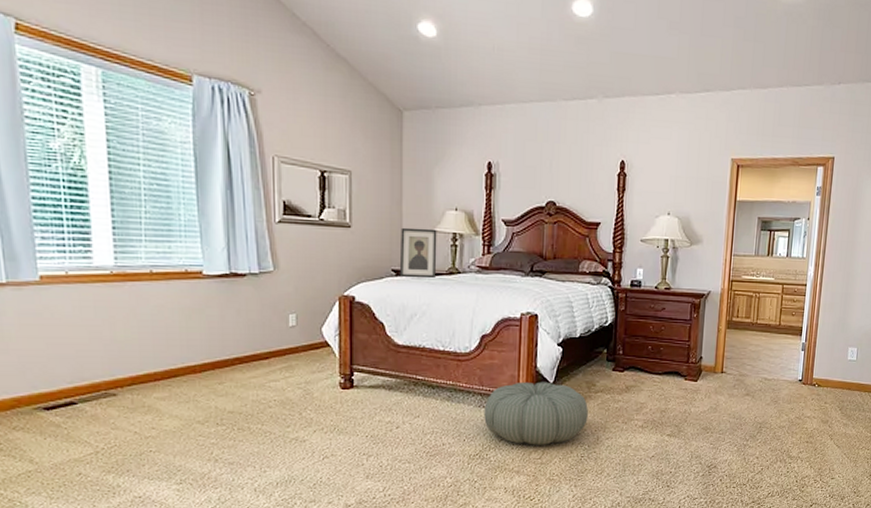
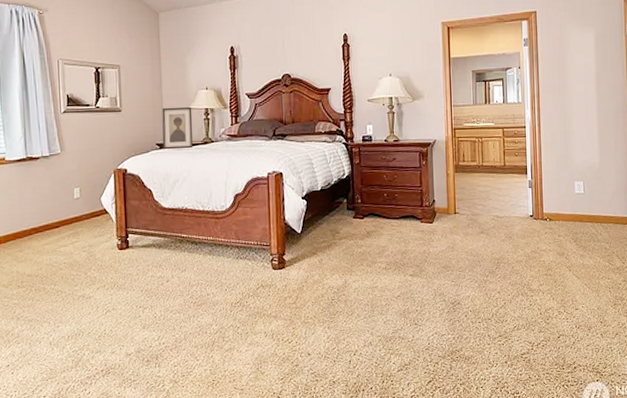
pouf: present [484,382,588,445] -> none [241,232,335,291]

